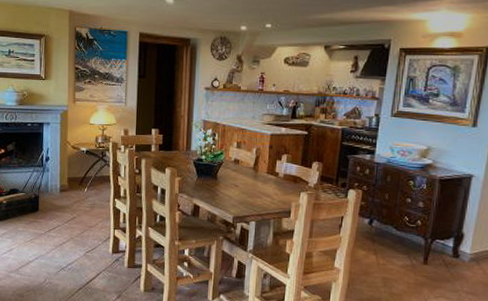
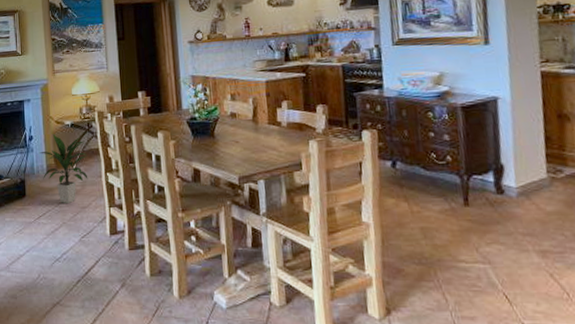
indoor plant: none [53,158,98,221] -> present [38,134,88,203]

